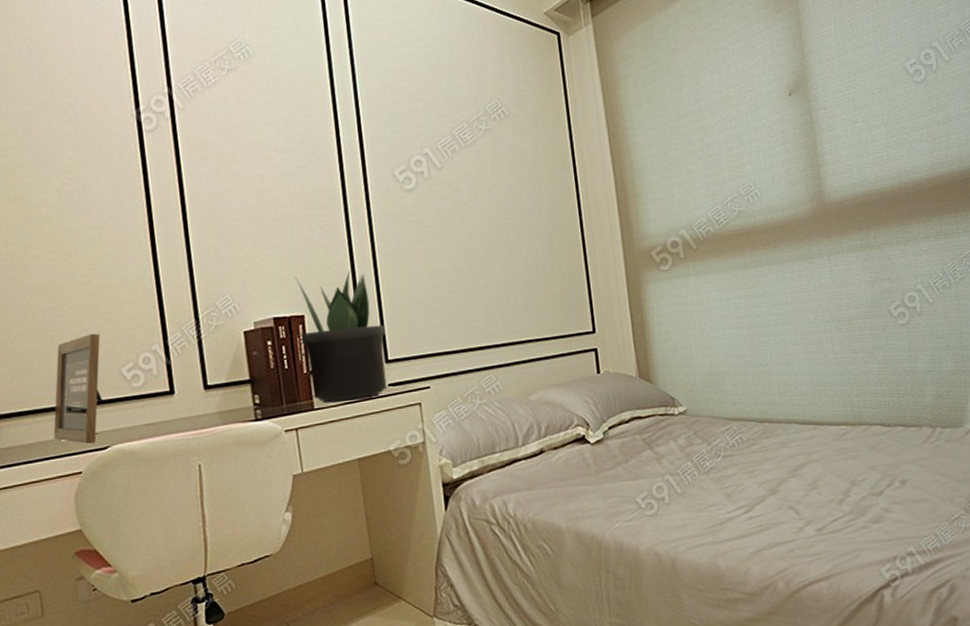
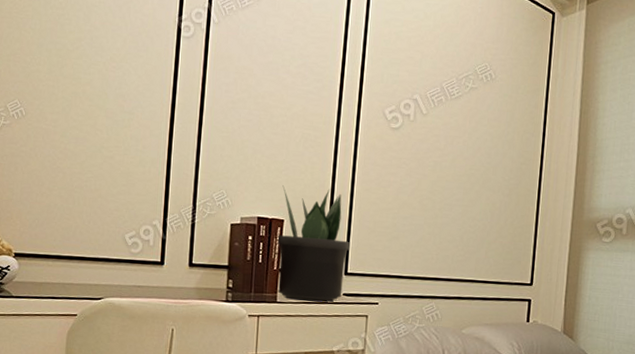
picture frame: present [53,333,103,445] -> none [60,200,113,293]

